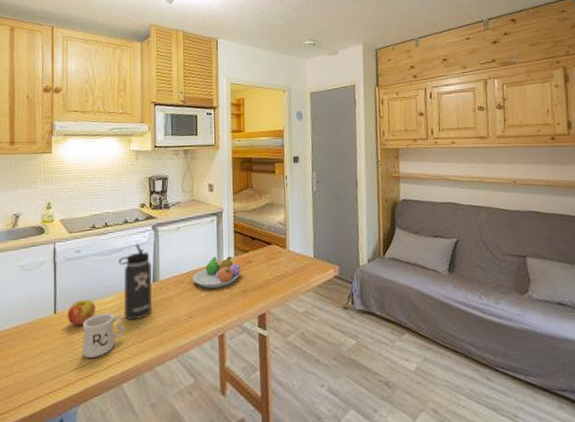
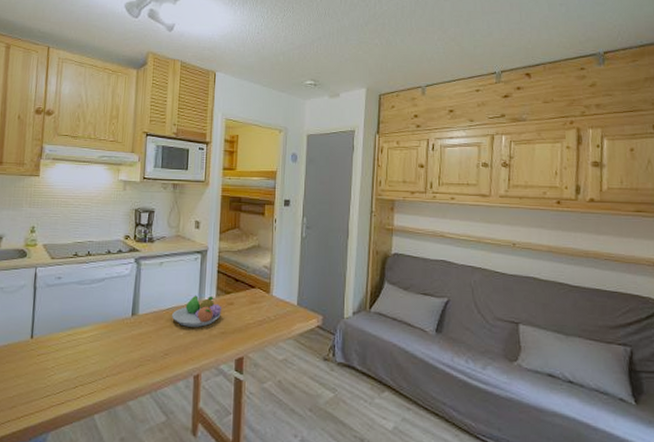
apple: present [67,299,95,326] -> none [43,327,73,353]
mug: present [82,313,125,358] -> none [56,342,101,386]
thermos bottle: present [119,243,151,321] -> none [99,275,131,353]

